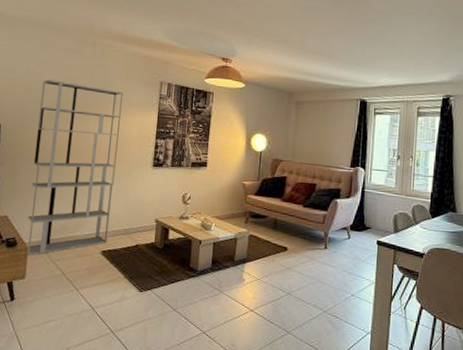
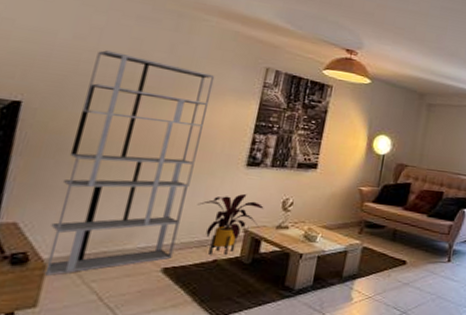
house plant: none [120,190,169,242] -> present [197,193,264,256]

